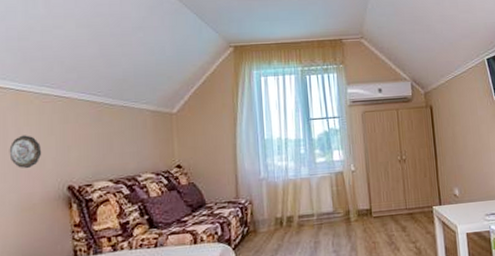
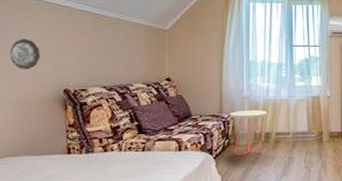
side table: none [247,192,288,243] -> present [230,110,268,155]

